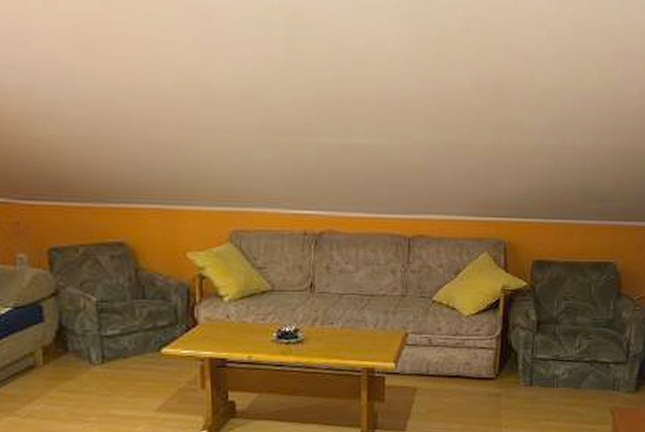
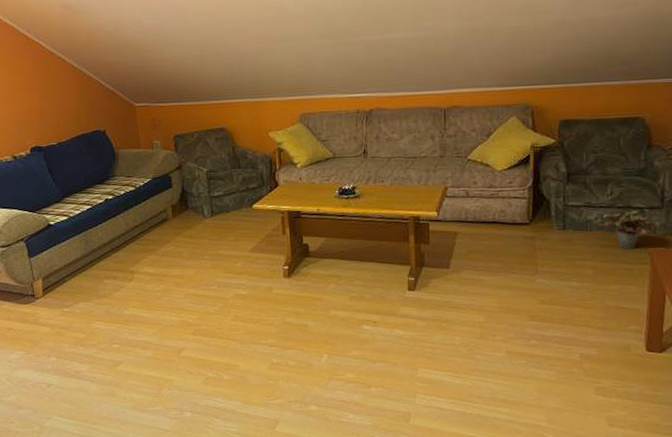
potted plant: none [563,365,625,408] -> present [596,210,661,249]

